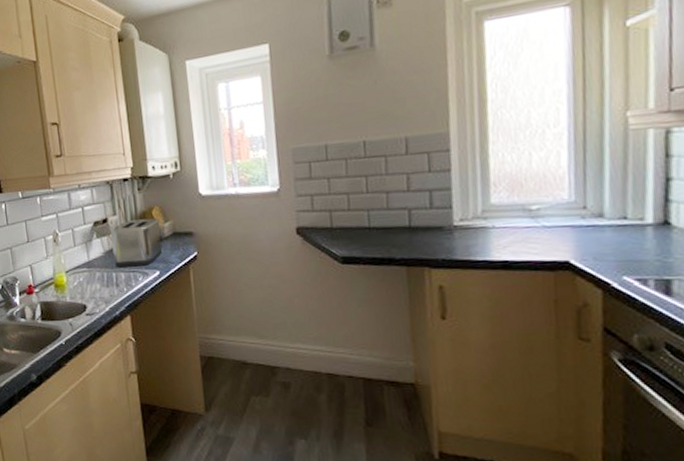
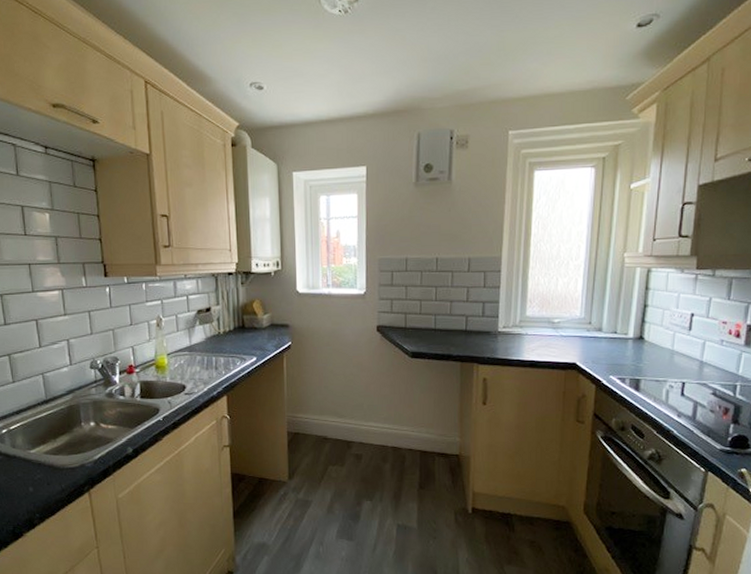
toaster: present [110,218,164,268] -> none [213,310,263,353]

